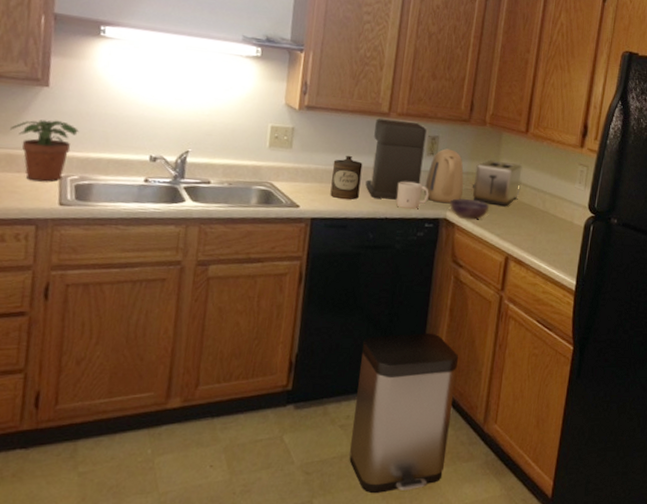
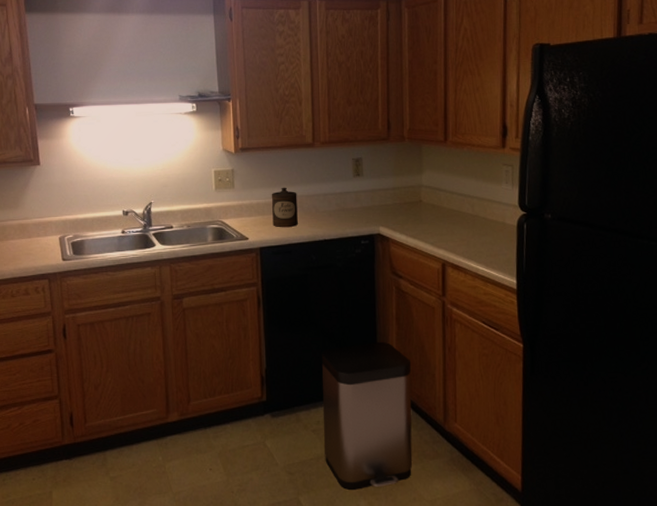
potted plant: present [10,120,79,182] -> none [19,191,67,243]
coffee maker: present [365,119,427,200] -> none [302,149,351,223]
mug: present [395,181,429,210] -> none [331,203,361,230]
kettle: present [424,149,464,204] -> none [356,168,392,220]
bowl: present [450,198,490,221] -> none [382,213,420,233]
toaster: present [473,160,522,206] -> none [401,172,446,215]

